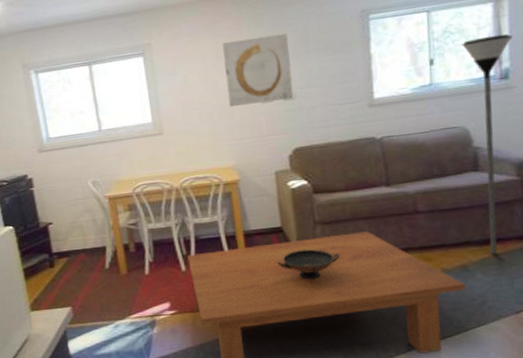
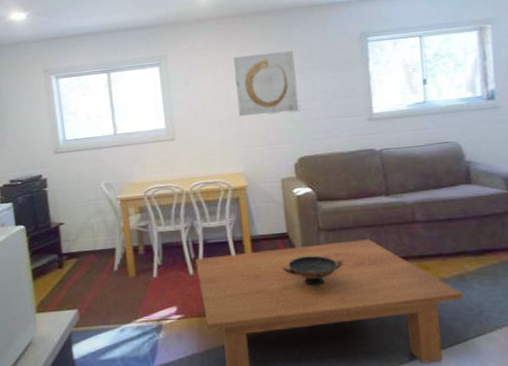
floor lamp: present [460,34,512,255] -> none [450,59,496,265]

